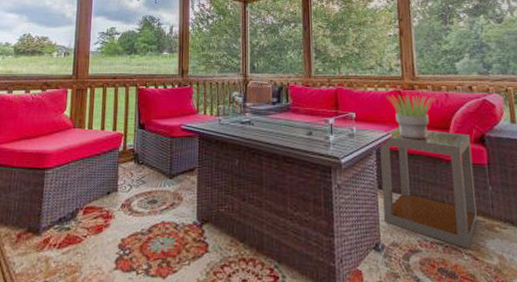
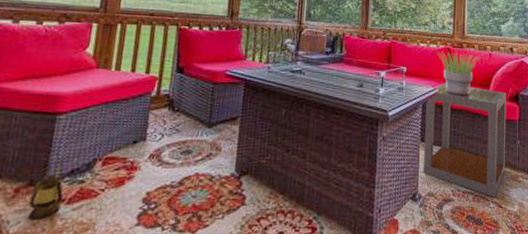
lantern: none [28,201,55,262] -> present [28,151,64,220]

